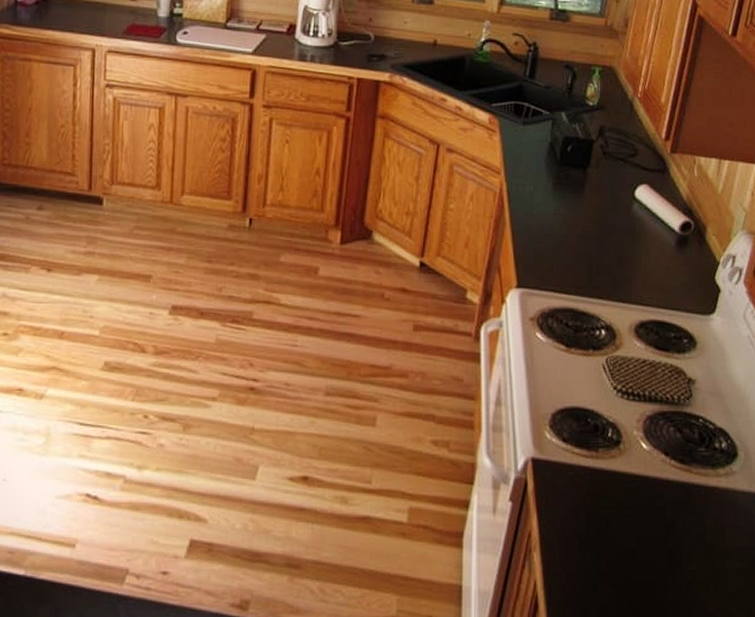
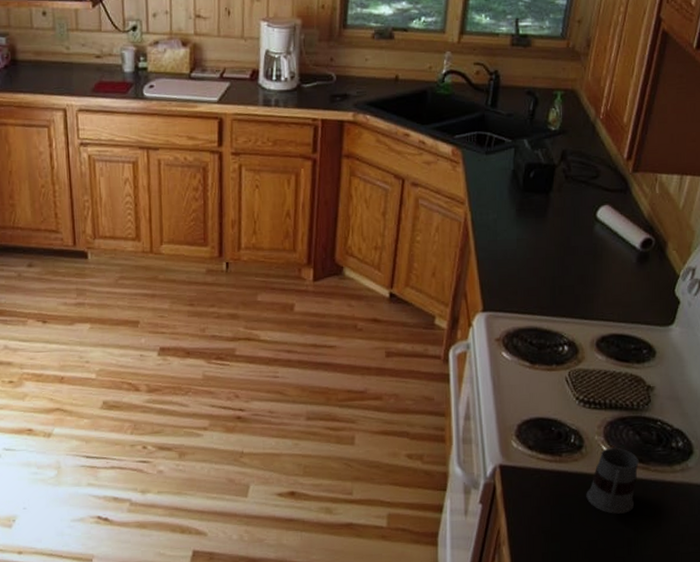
mug: none [624,445,680,521] -> present [586,447,639,514]

